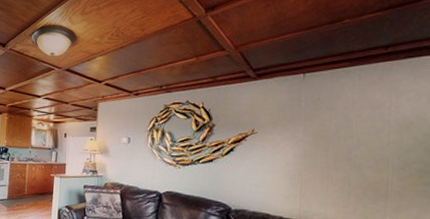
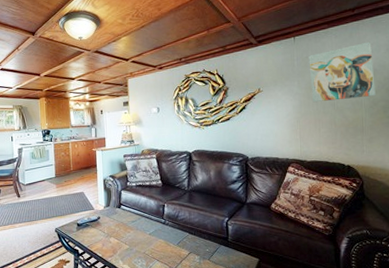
wall art: none [320,87,410,156] -> present [308,41,376,103]

